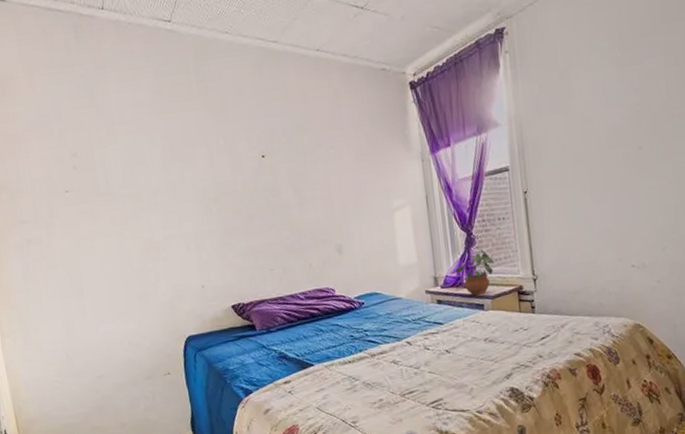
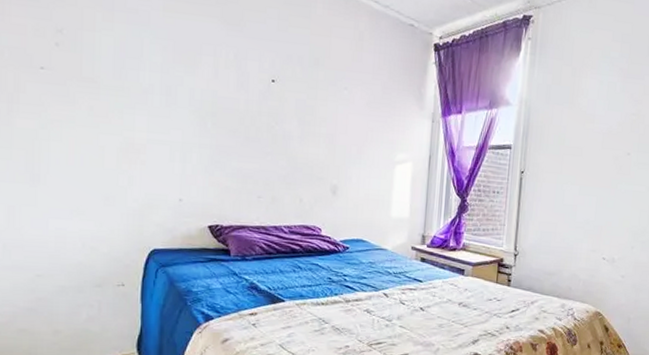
potted plant: present [455,250,495,296] -> none [444,217,483,261]

